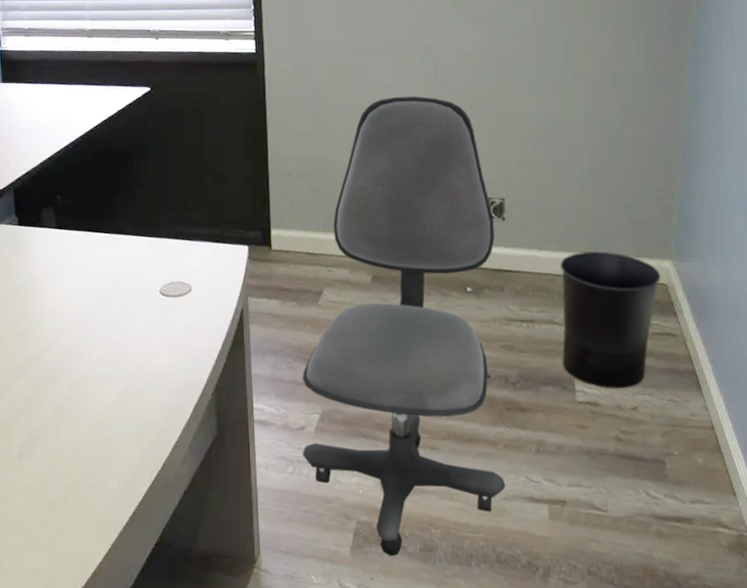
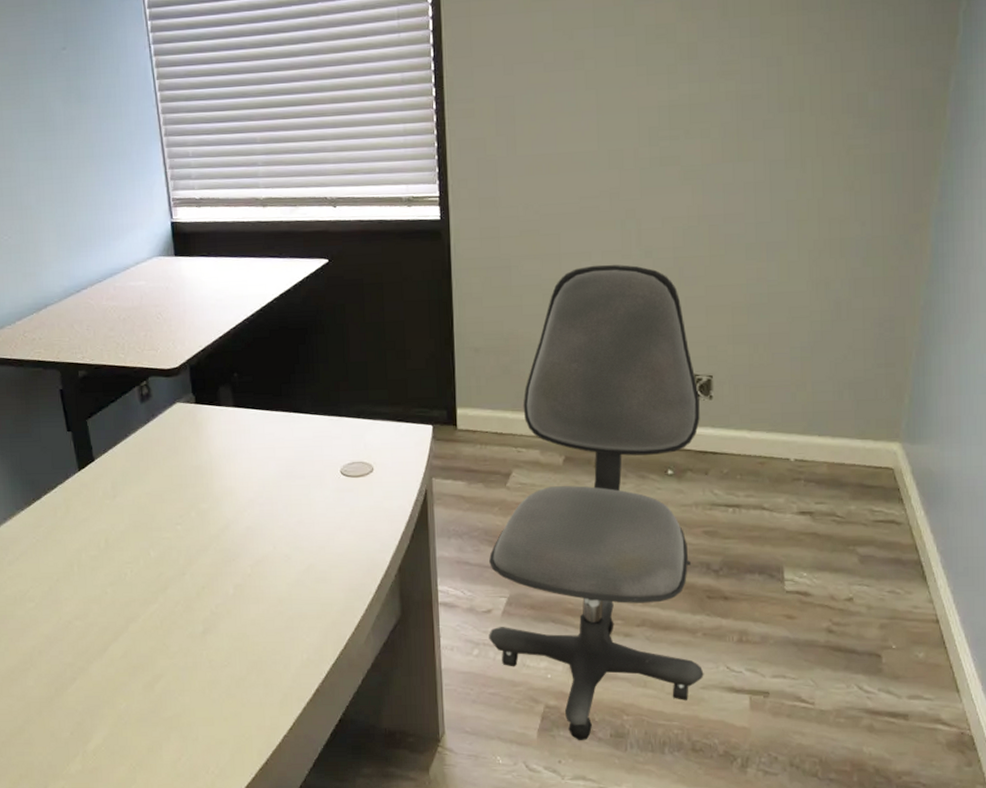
waste bin: present [560,250,661,389] -> none [771,431,887,578]

